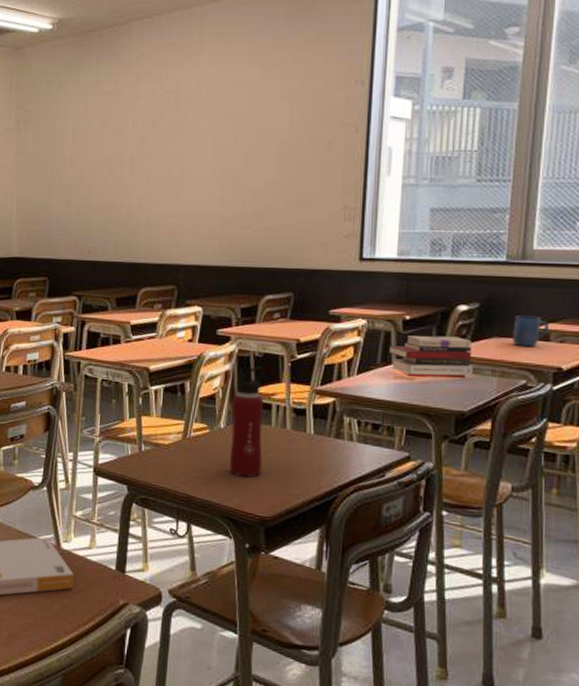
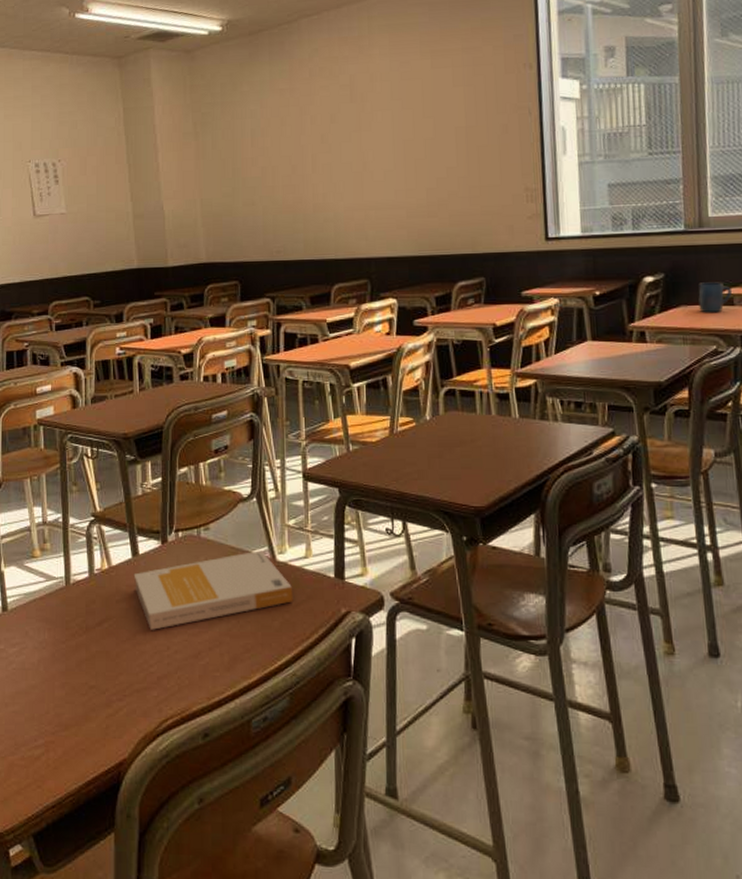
water bottle: present [230,366,265,477] -> none [435,354,472,467]
books: present [388,335,474,379] -> none [582,308,666,351]

